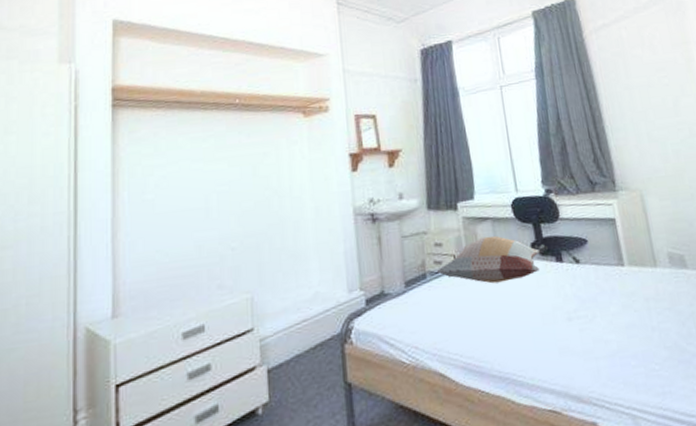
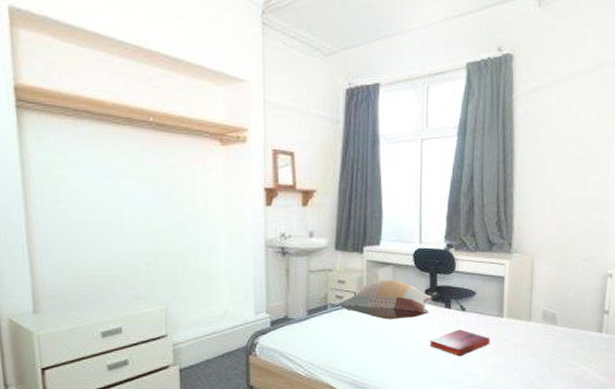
hardback book: none [545,286,616,320] -> present [429,329,490,357]

